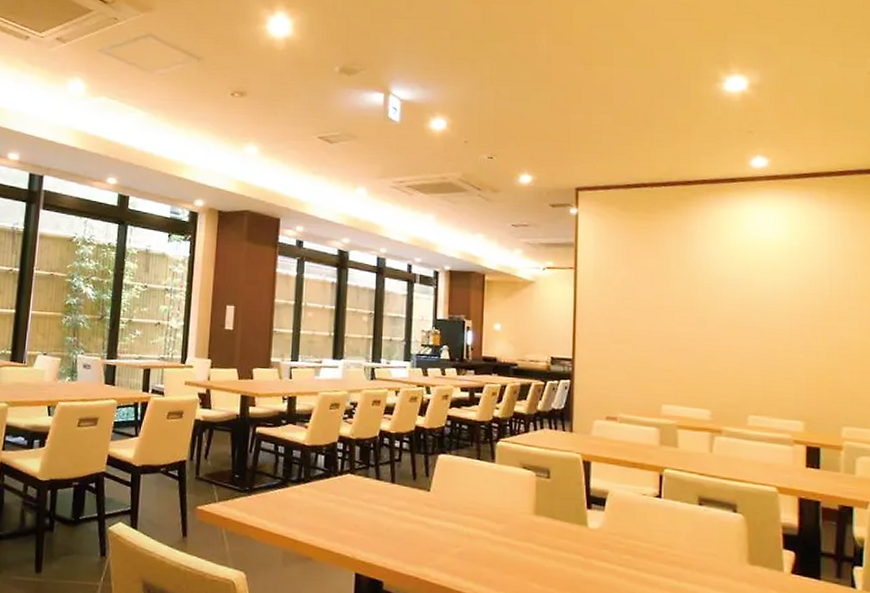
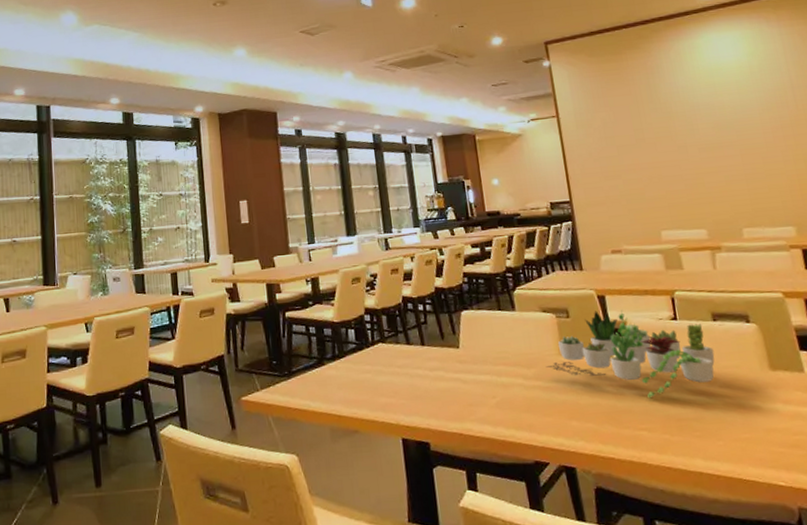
succulent plant: none [516,475,694,573] -> present [545,310,715,399]

